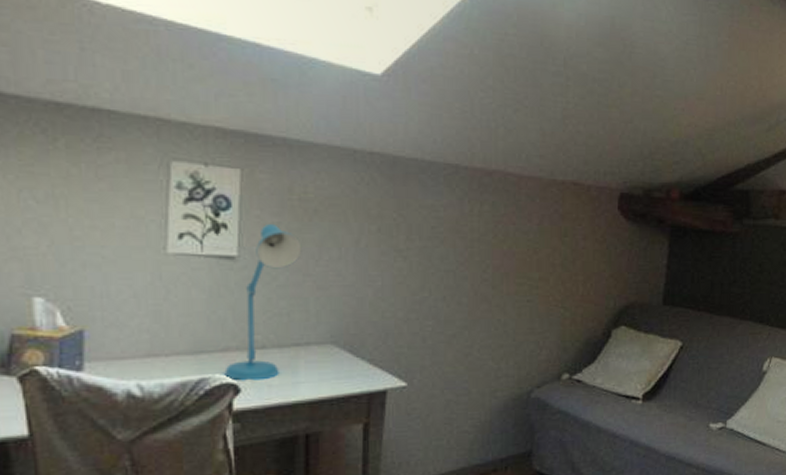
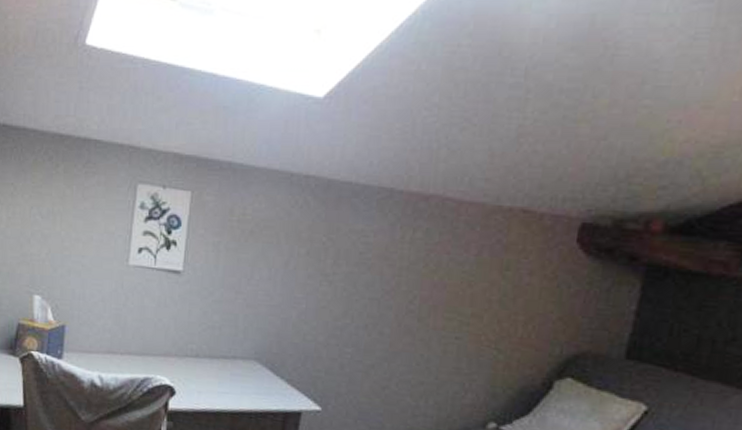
desk lamp: present [224,224,302,381] -> none [164,243,237,386]

